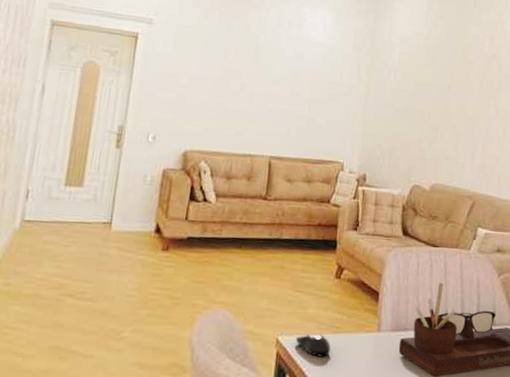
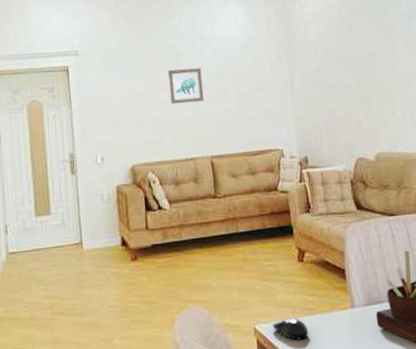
wall art: none [241,60,279,100] -> present [168,68,204,105]

